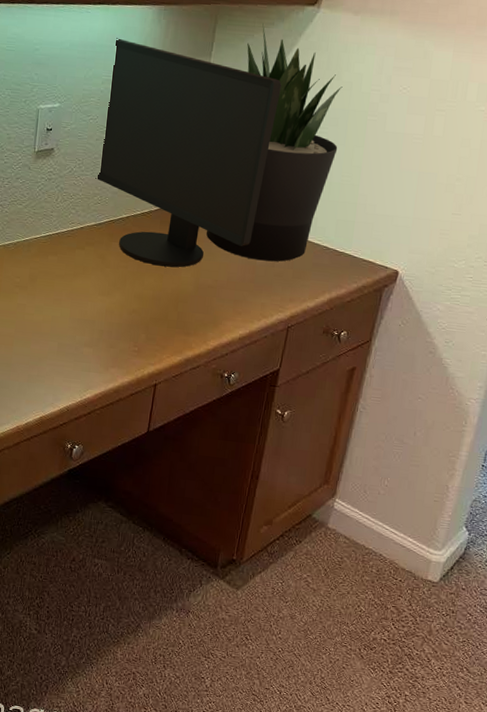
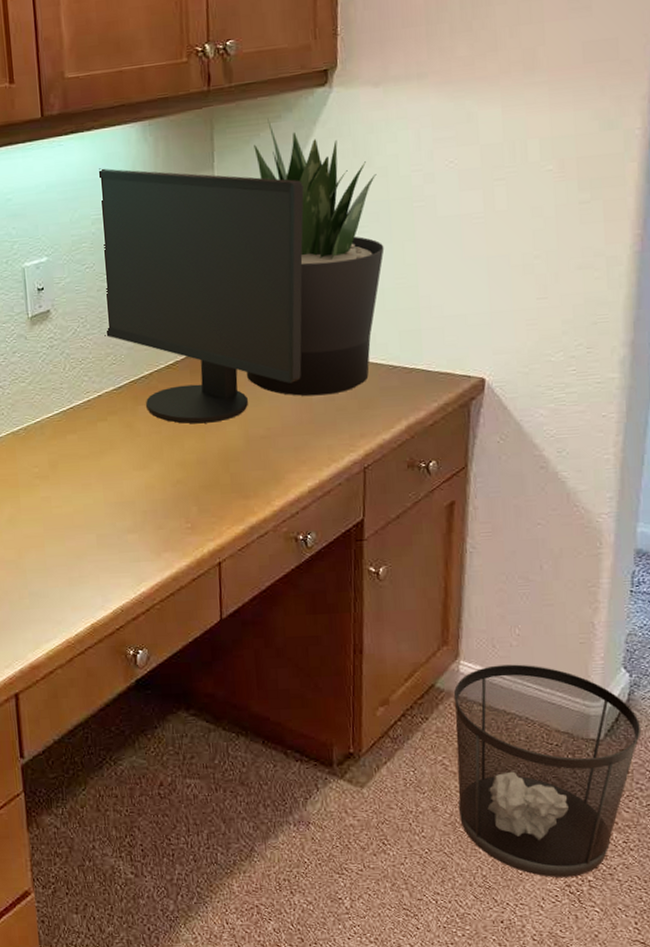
waste bin: none [311,507,470,690] -> present [453,664,642,877]

